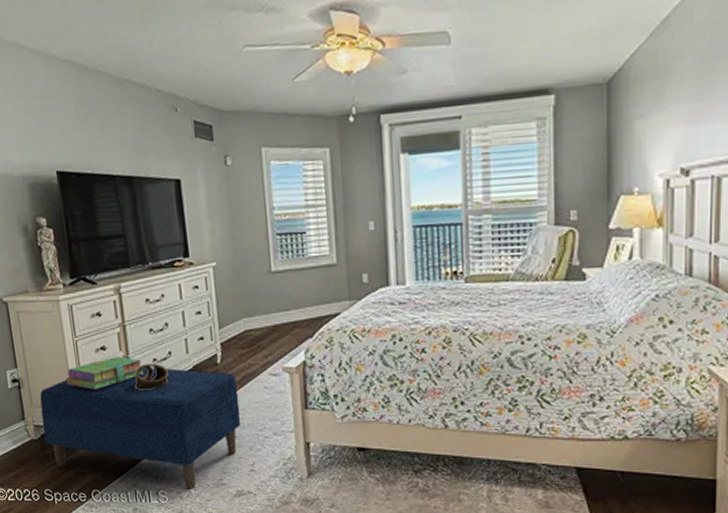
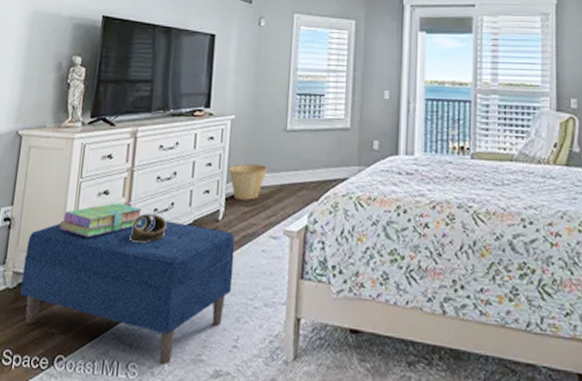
basket: none [217,308,257,343] -> present [227,163,267,200]

